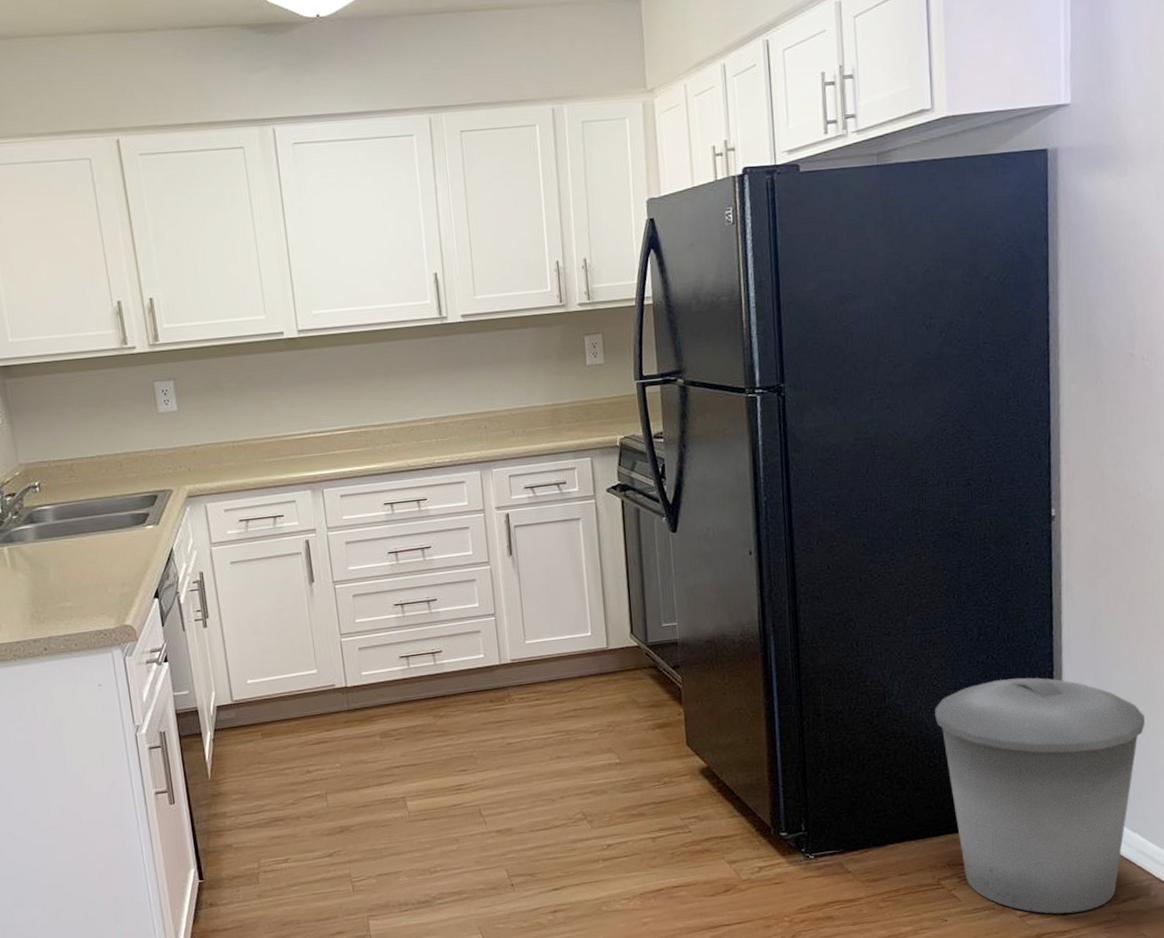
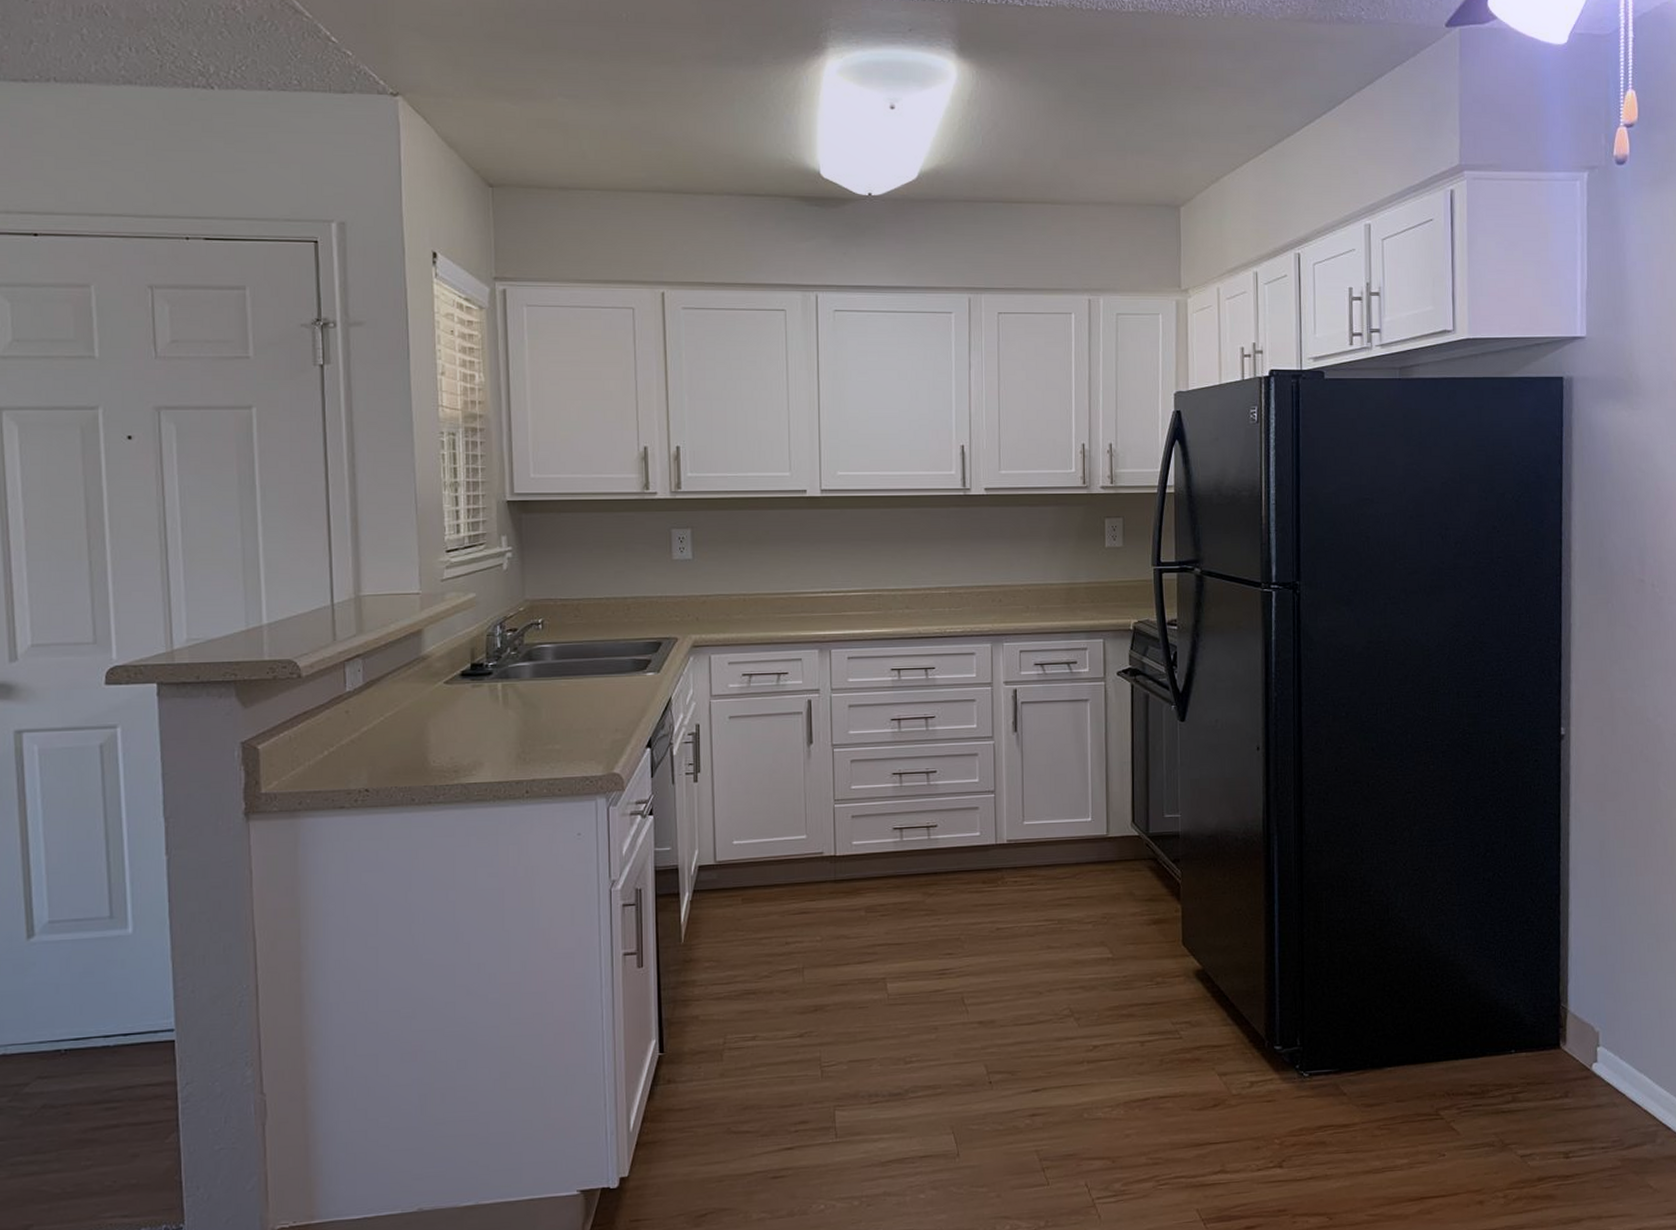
trash can: present [934,677,1146,914] -> none [1438,899,1653,1157]

